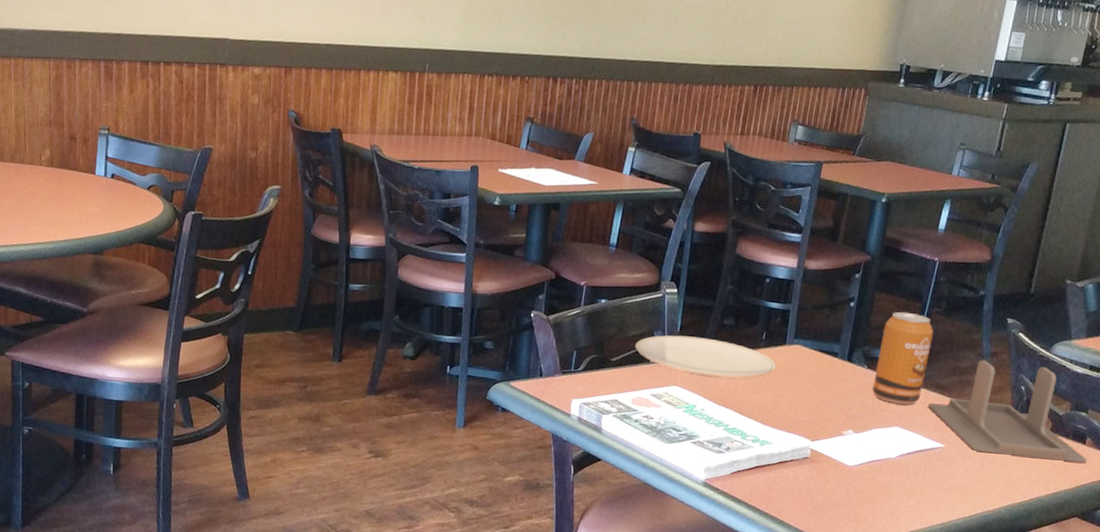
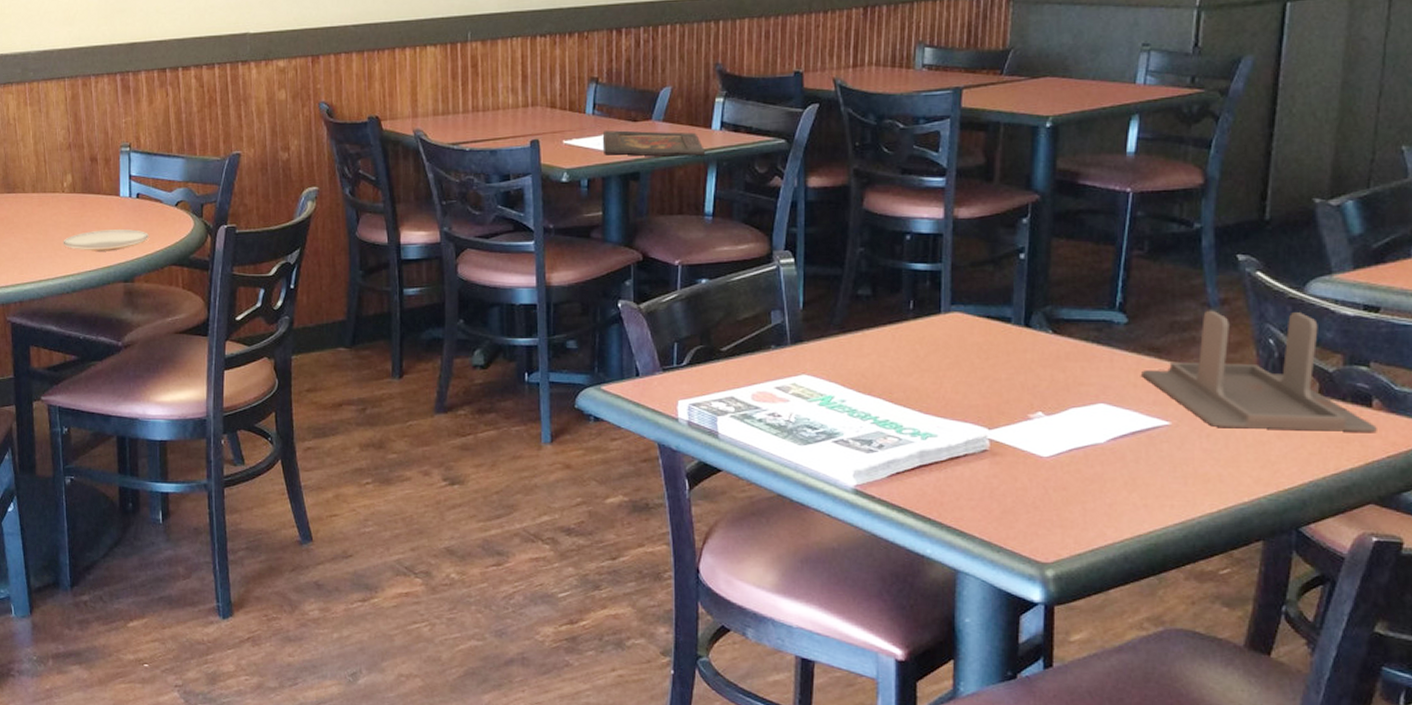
plate: none [37,204,121,225] -> present [63,229,150,252]
tray: none [532,164,615,195] -> present [602,130,705,157]
plate: present [634,335,776,378] -> none [748,313,930,360]
soda can: present [872,311,933,405] -> none [1063,259,1138,374]

